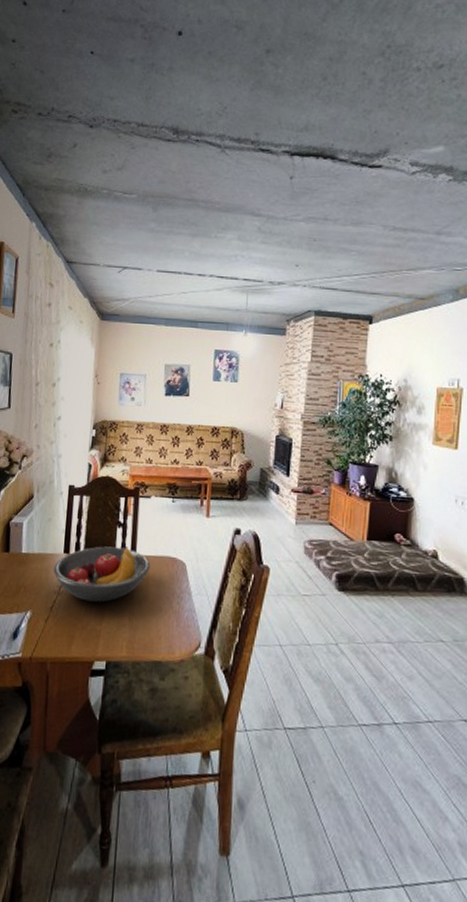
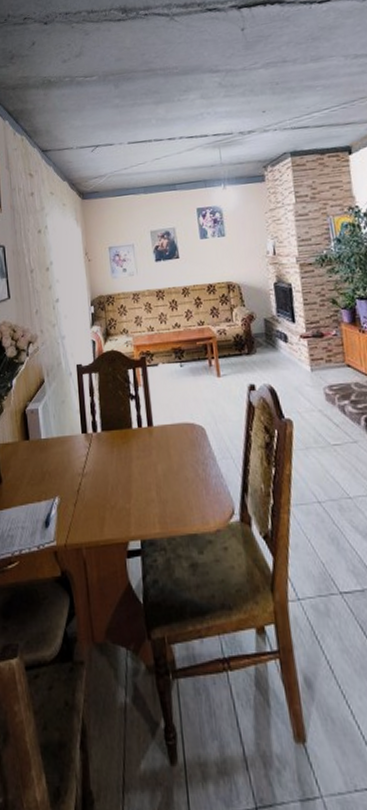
fruit bowl: present [54,546,151,603] -> none [74,418,170,480]

